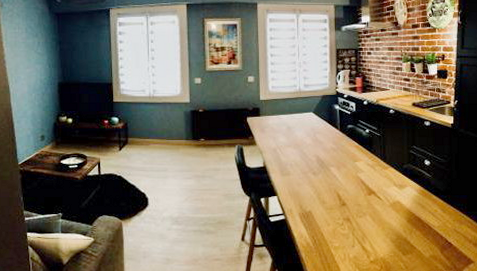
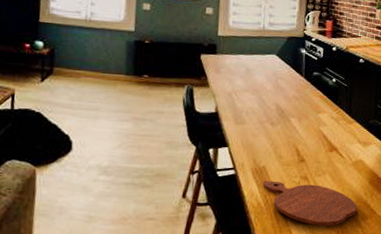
cutting board: none [310,223,398,262] -> present [263,180,358,226]

